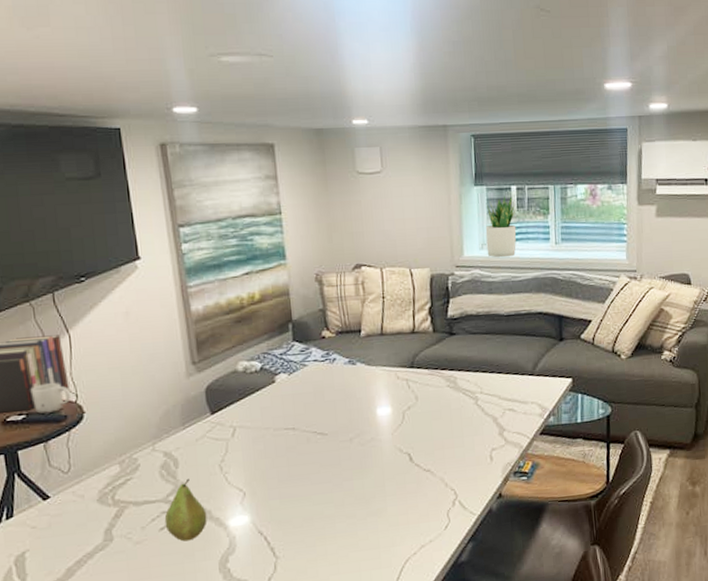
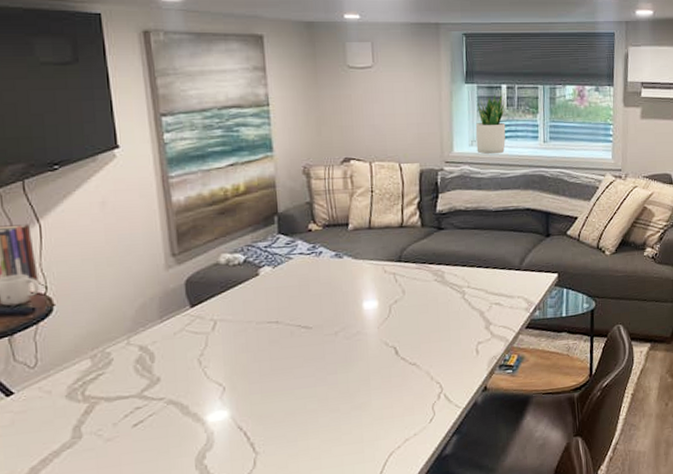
fruit: present [164,478,207,542] -> none [138,373,184,438]

